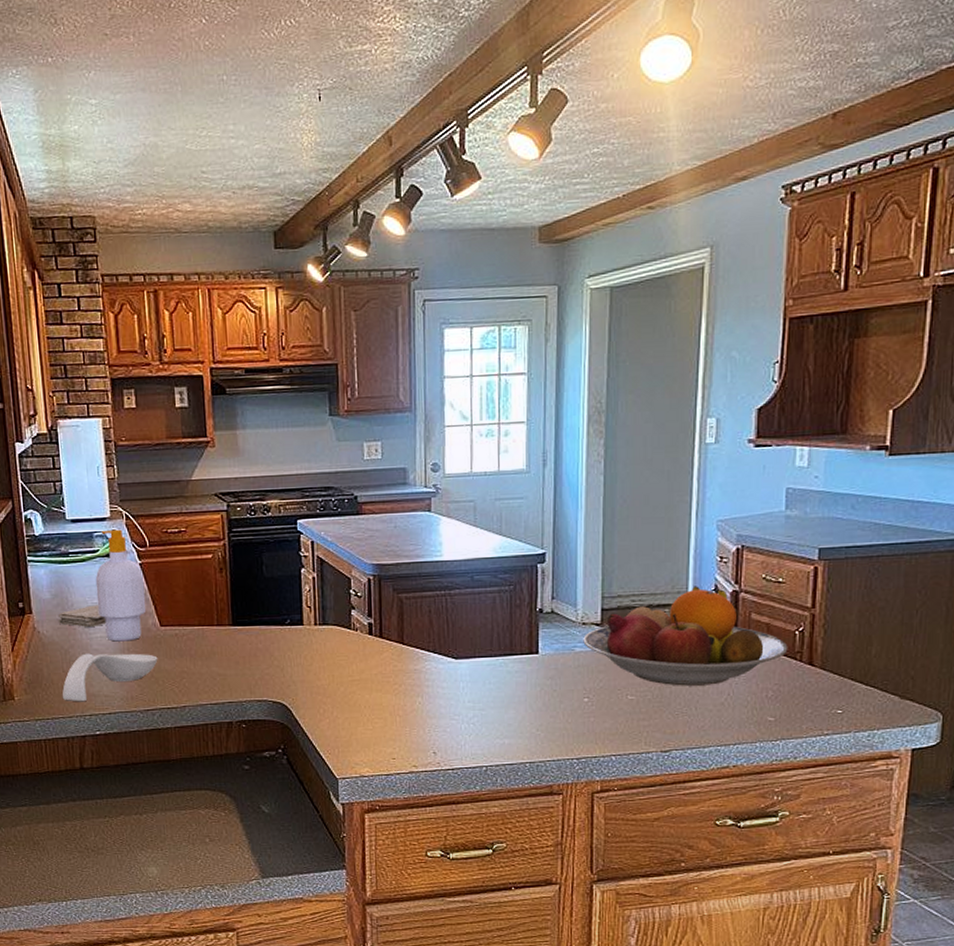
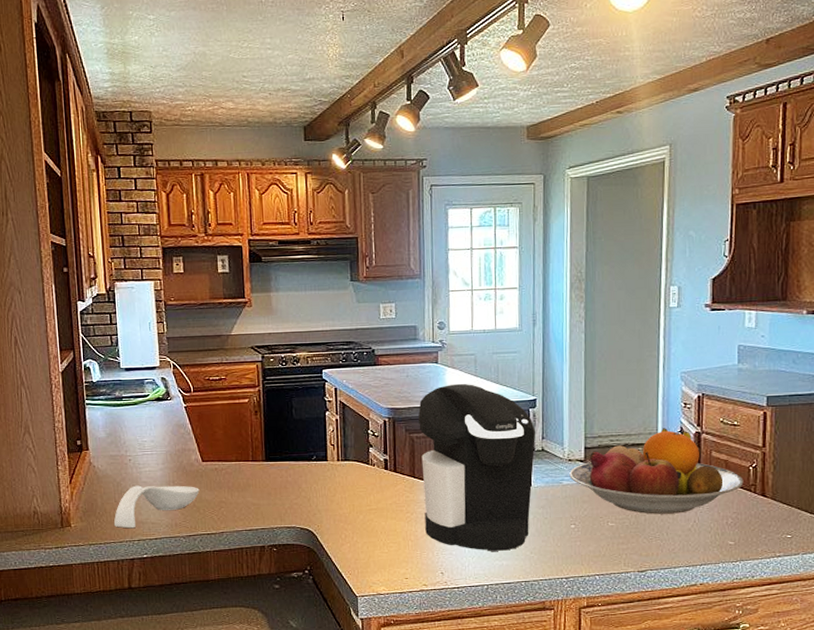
washcloth: present [58,605,107,628] -> none [111,443,155,463]
soap bottle: present [95,529,146,642] -> none [145,377,190,475]
coffee maker: none [408,534,544,728] -> present [418,383,535,551]

